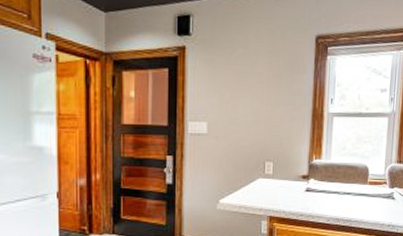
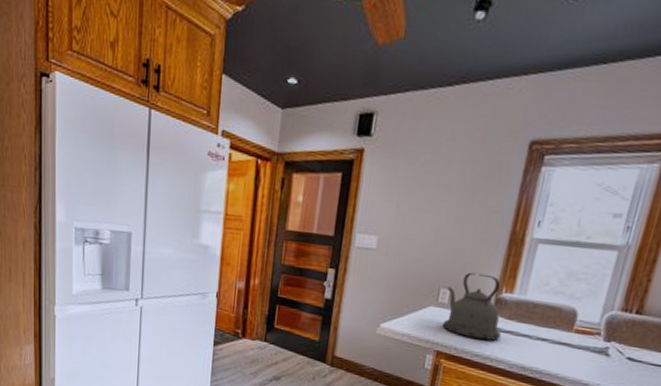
kettle: none [270,145,317,202] -> present [443,272,501,341]

